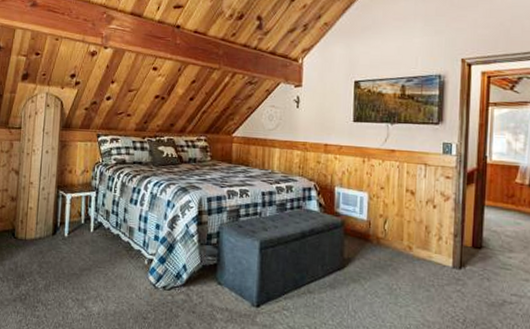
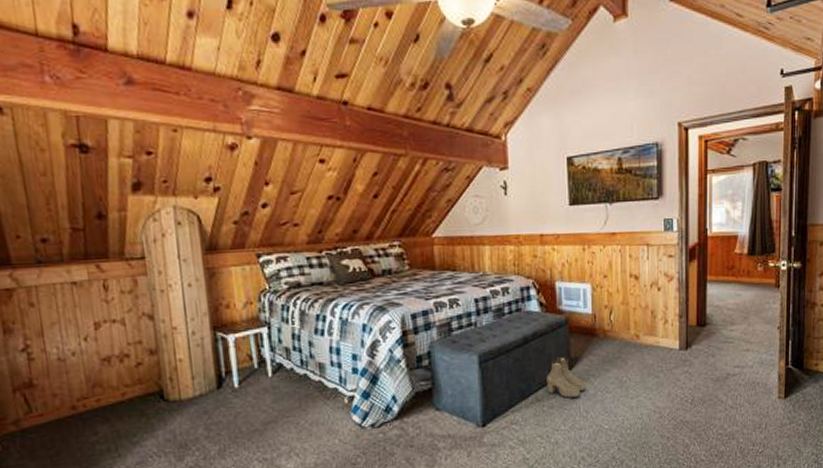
boots: none [319,254,357,296] -> present [547,356,587,398]

